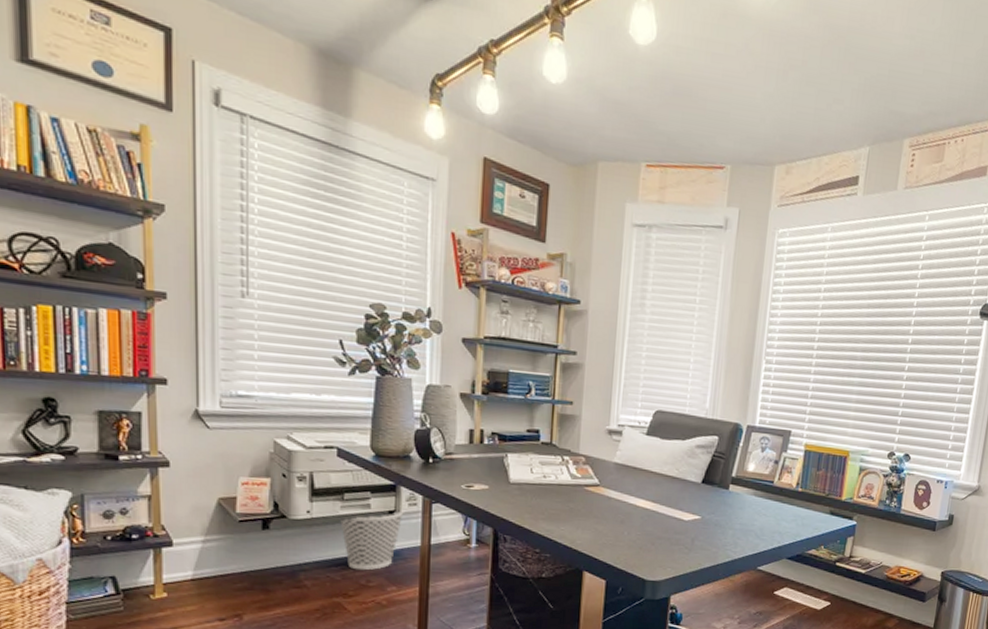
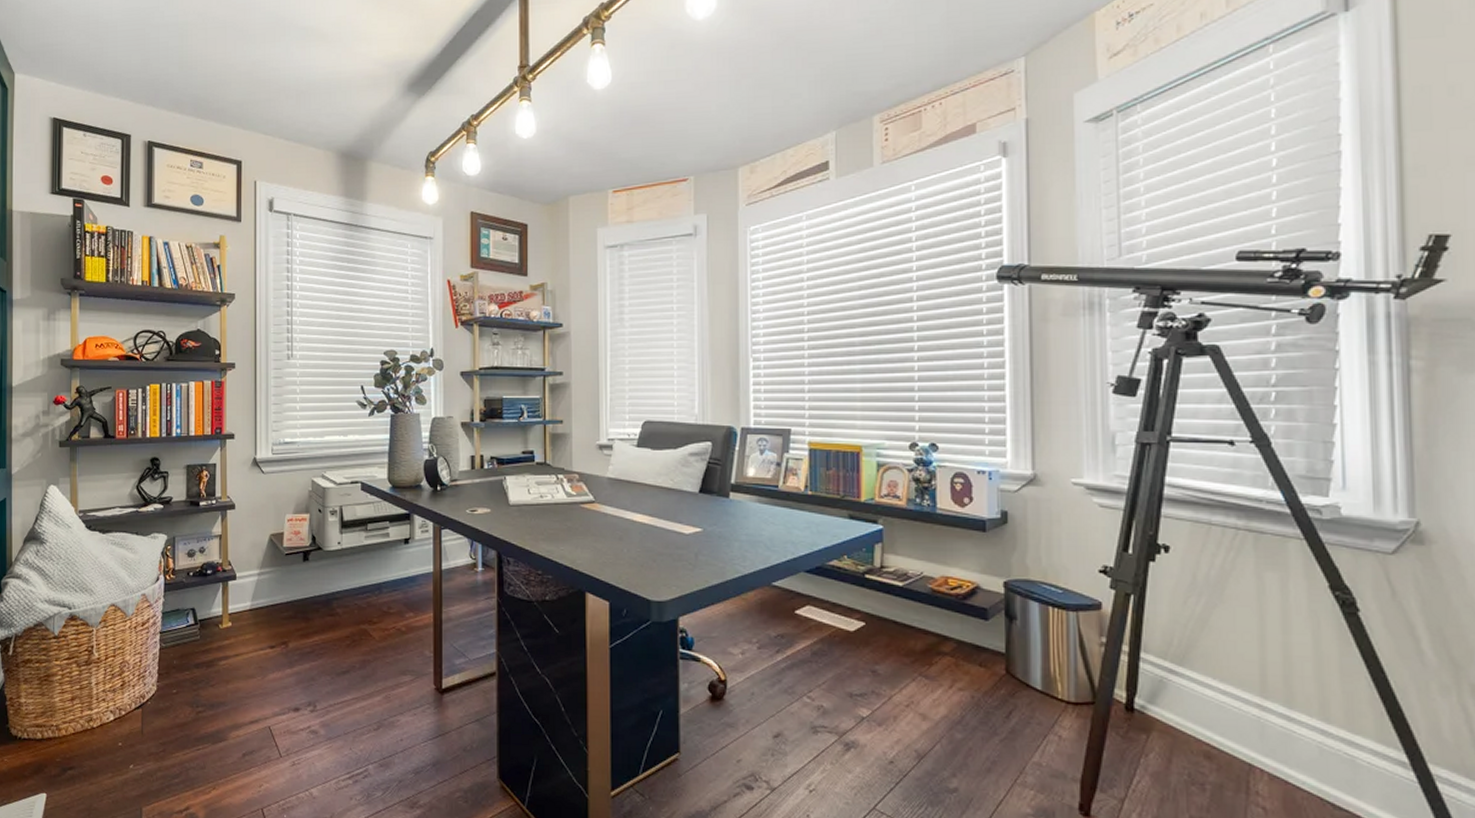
wastebasket: present [340,506,404,571] -> none [365,533,418,598]

